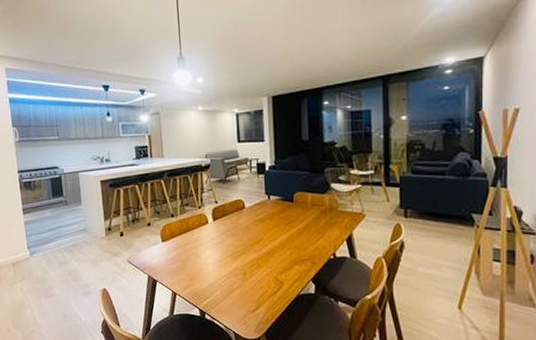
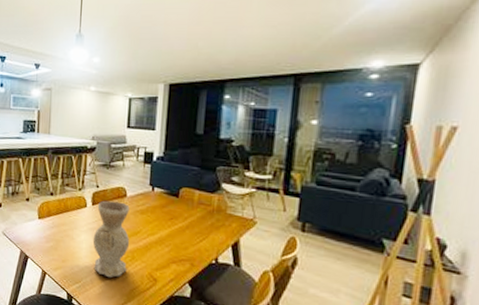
vase: none [218,214,254,288] -> present [92,200,130,279]

